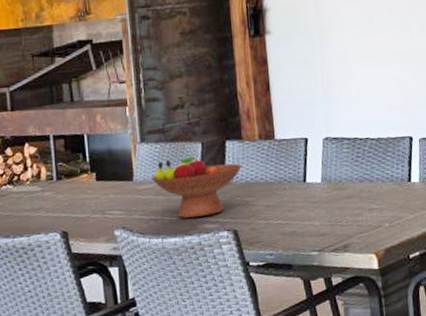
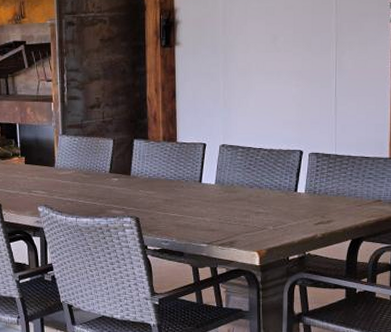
fruit bowl: present [151,156,243,218] -> none [70,150,147,204]

